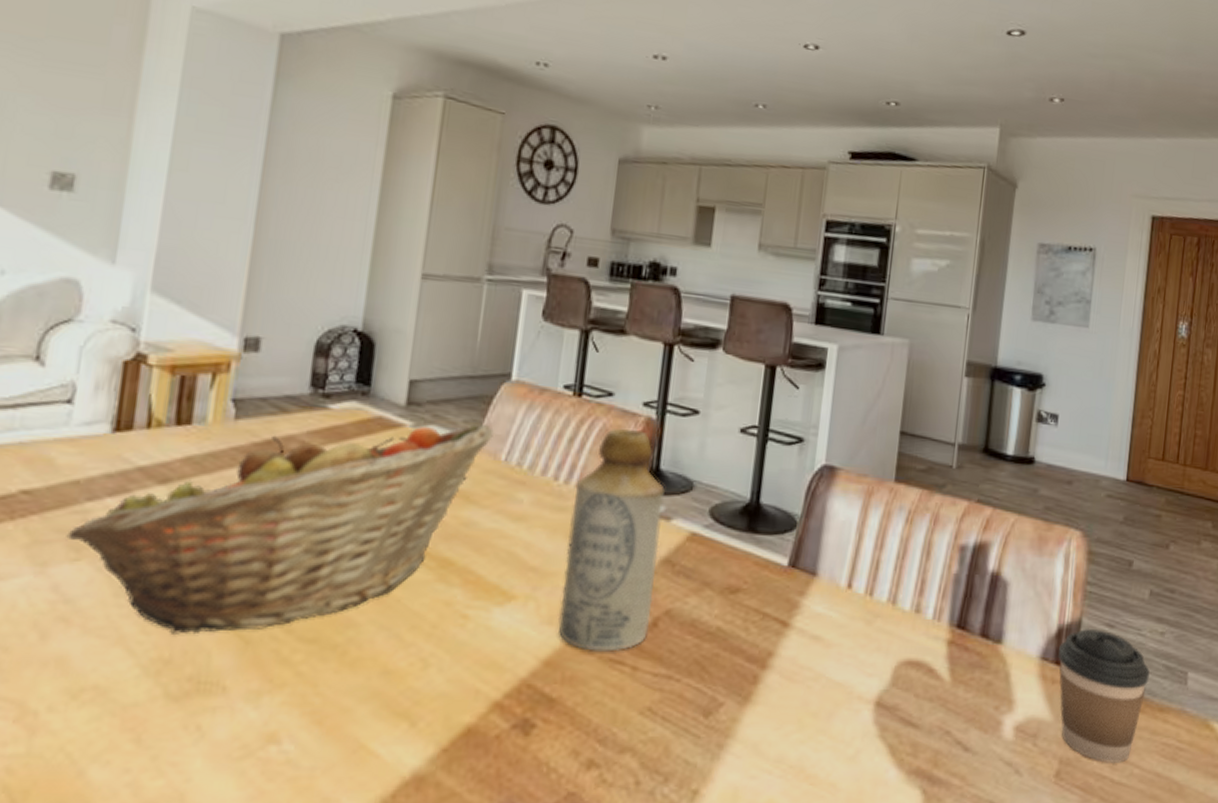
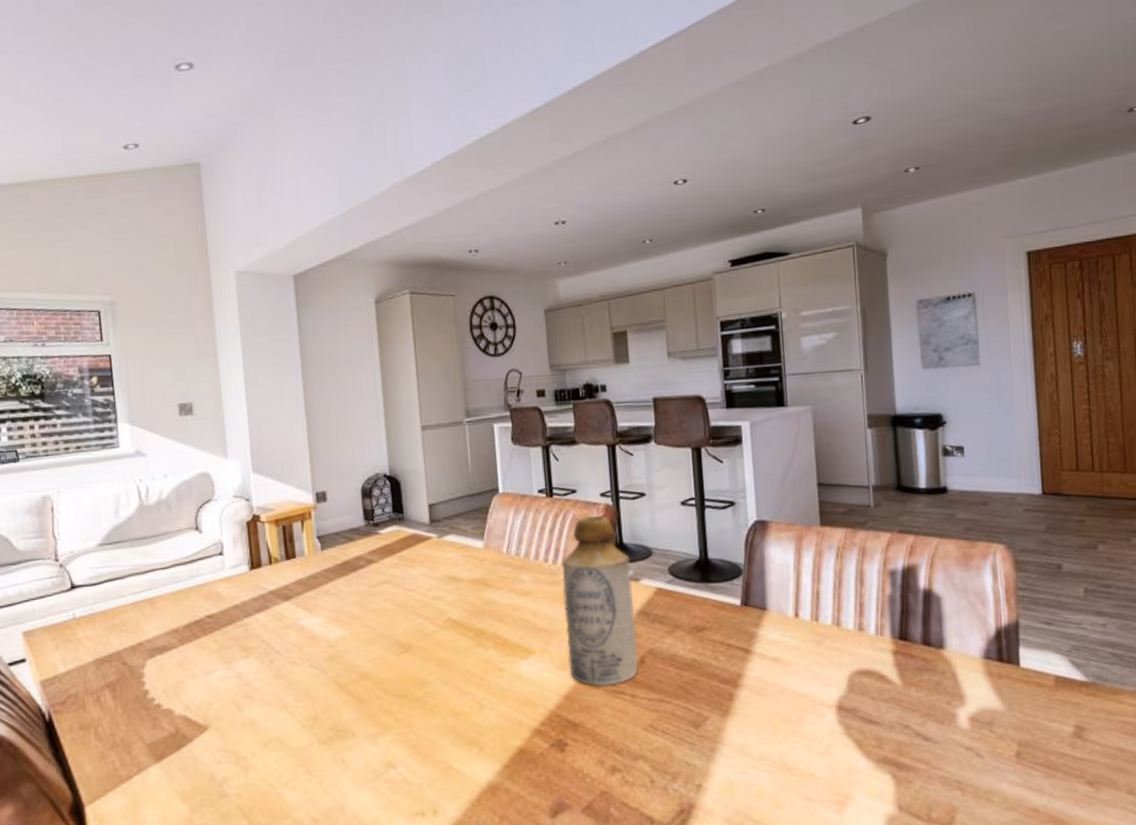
fruit basket: present [66,423,494,635] -> none [238,528,494,700]
coffee cup: present [1058,628,1150,764] -> none [1000,627,1097,743]

